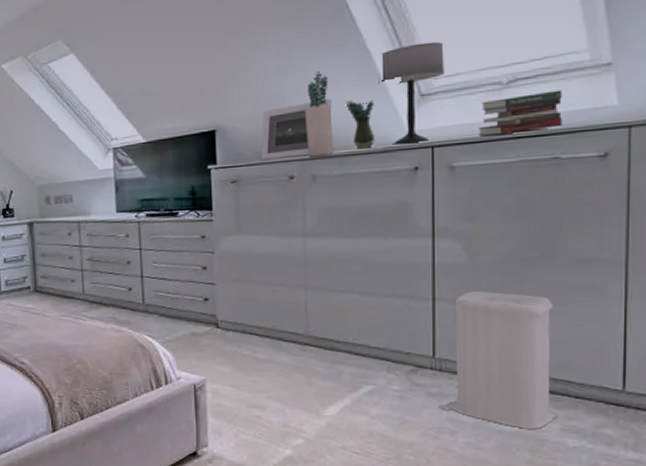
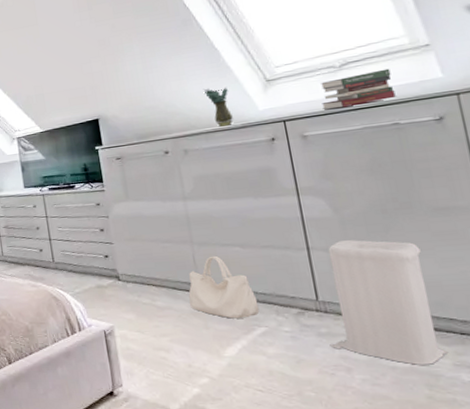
picture frame: present [261,98,332,161] -> none [136,88,193,141]
handbag: none [293,303,370,375] -> present [188,255,260,319]
vase: present [304,71,333,159] -> none [169,68,199,137]
table lamp: present [378,41,444,145] -> none [227,38,284,122]

